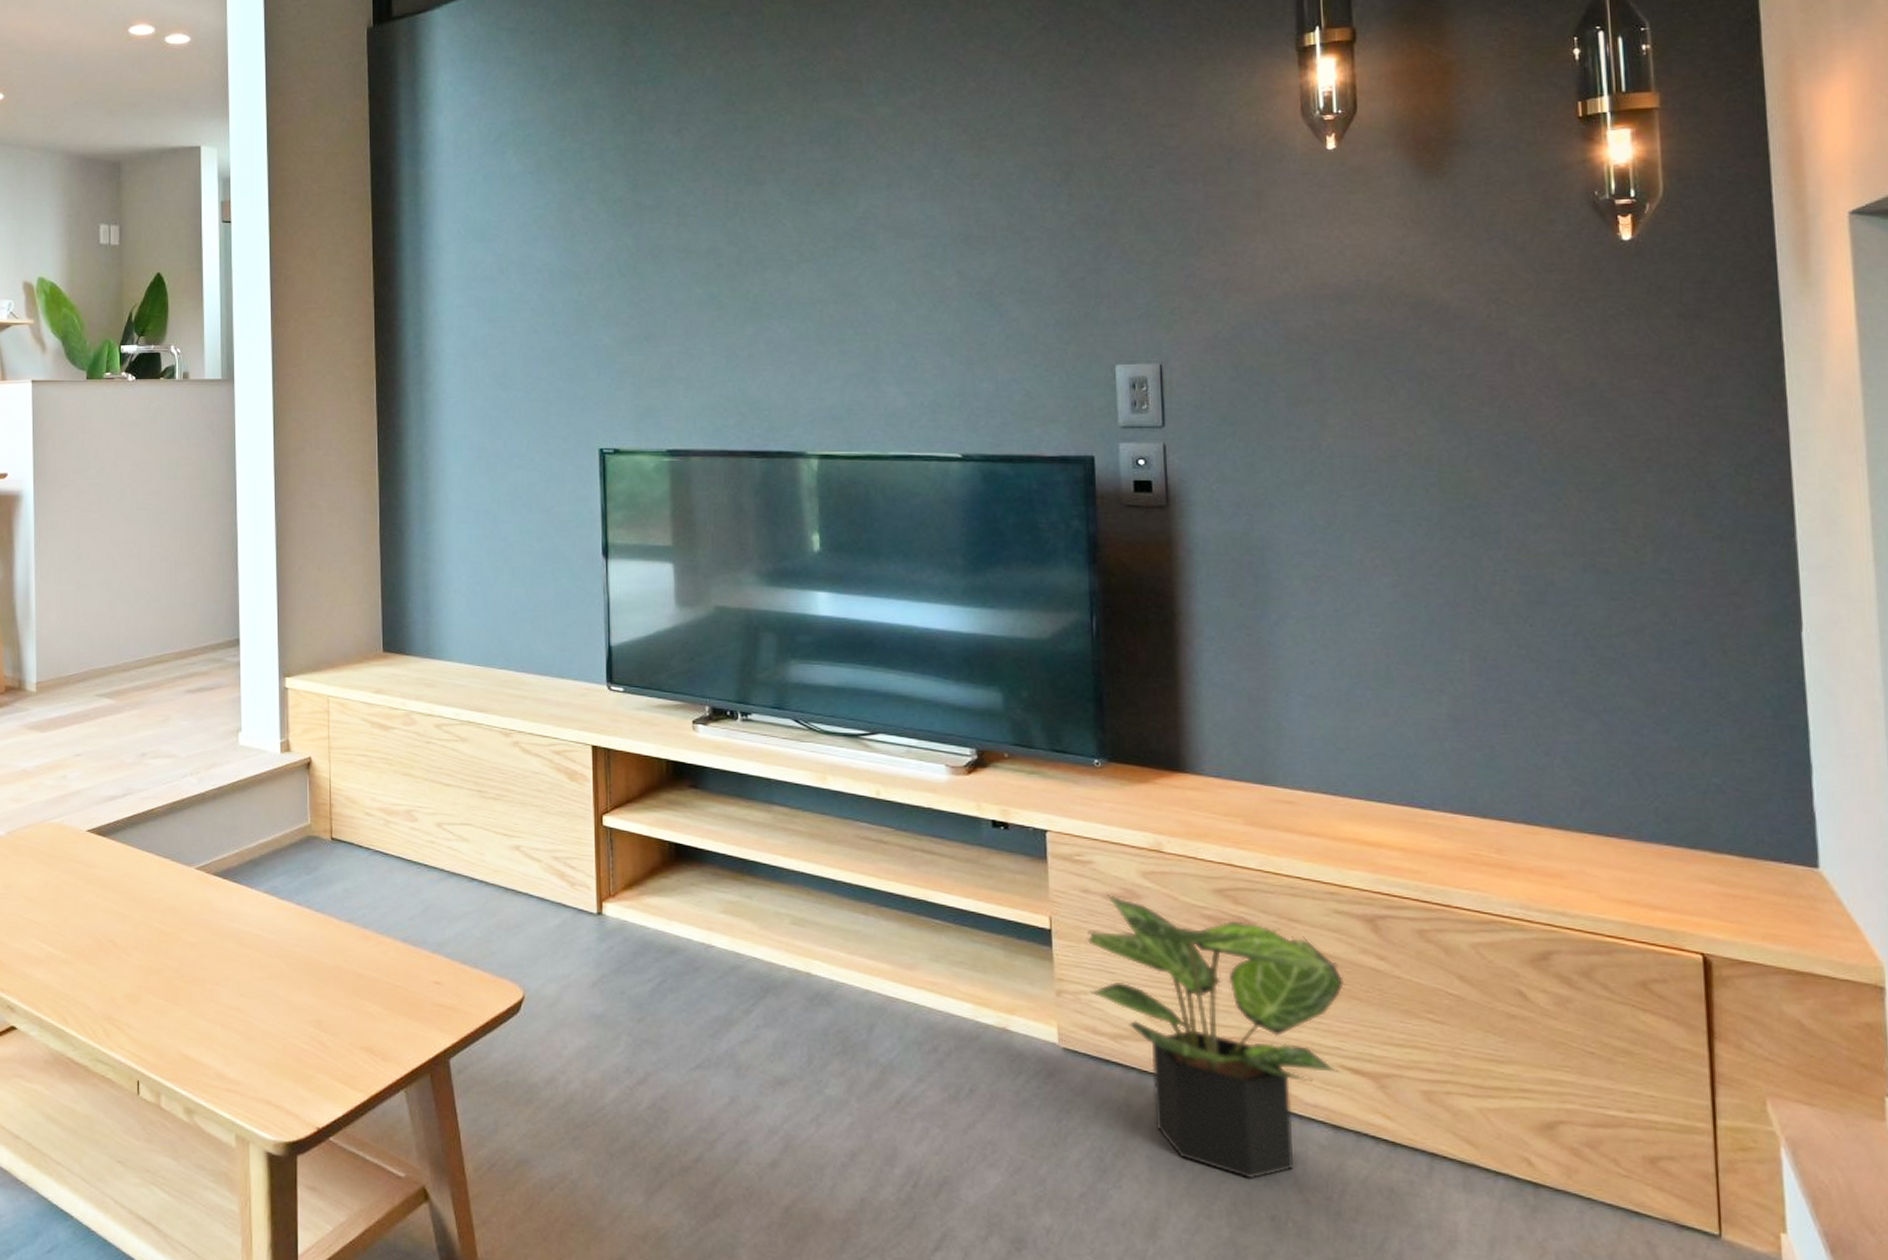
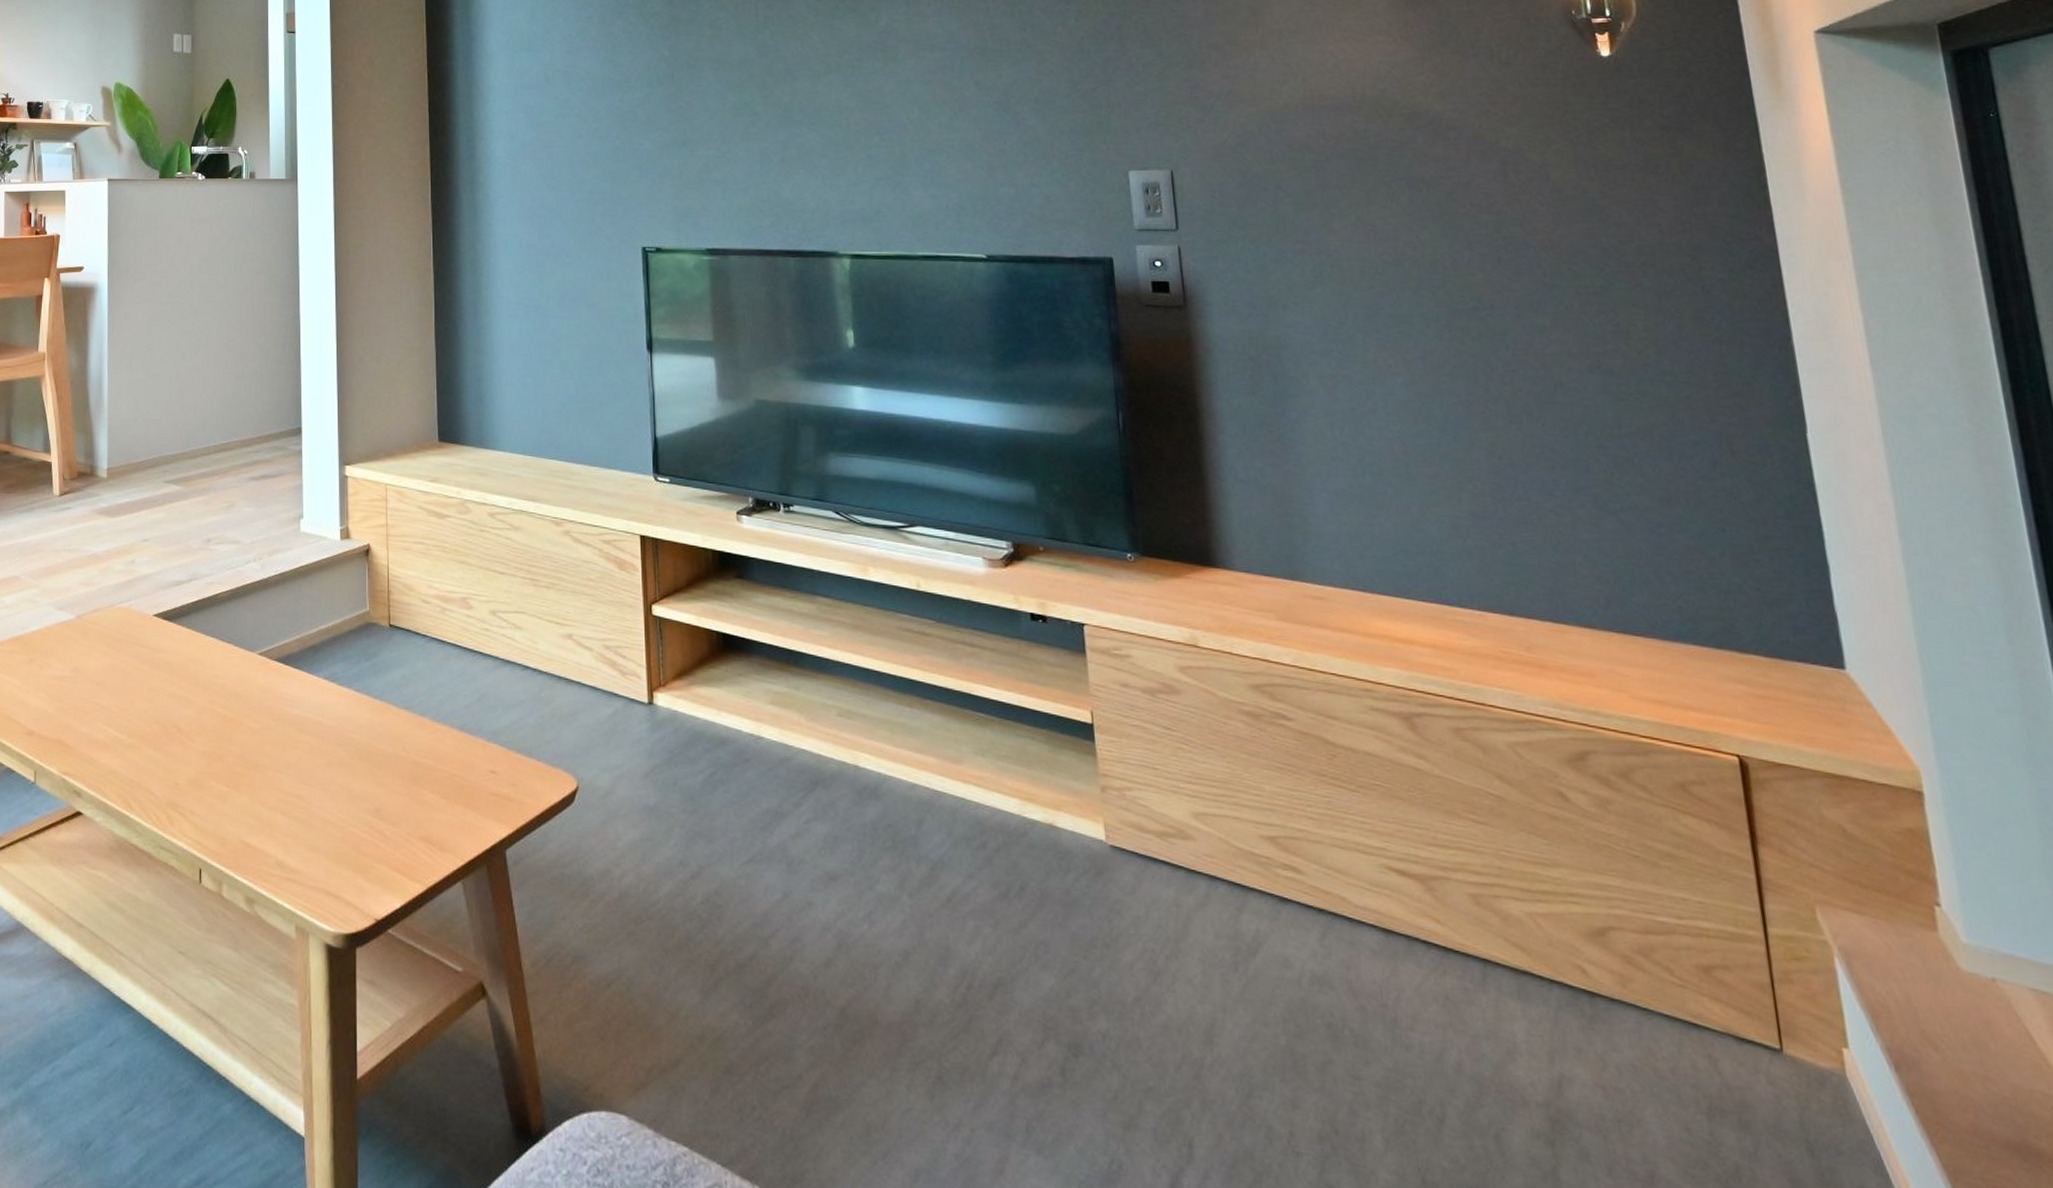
potted plant: present [1087,895,1344,1180] -> none [1128,689,1385,985]

